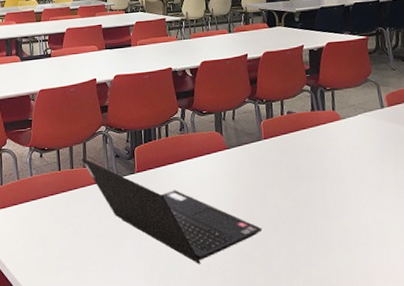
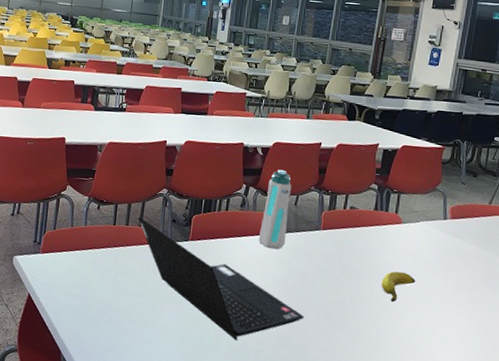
water bottle: none [202,87,230,167] -> present [258,169,292,250]
banana: none [331,168,365,198] -> present [381,271,416,302]

